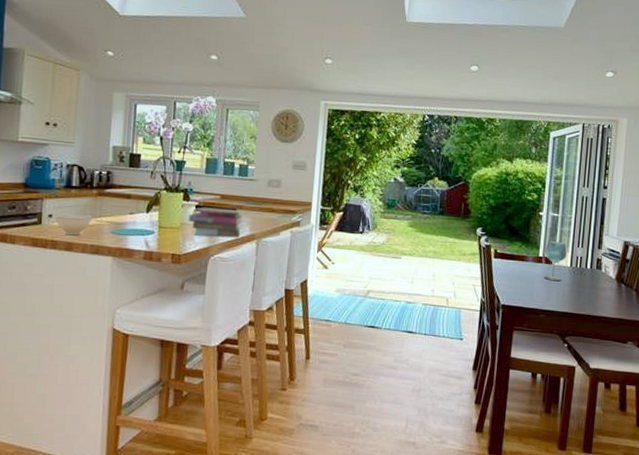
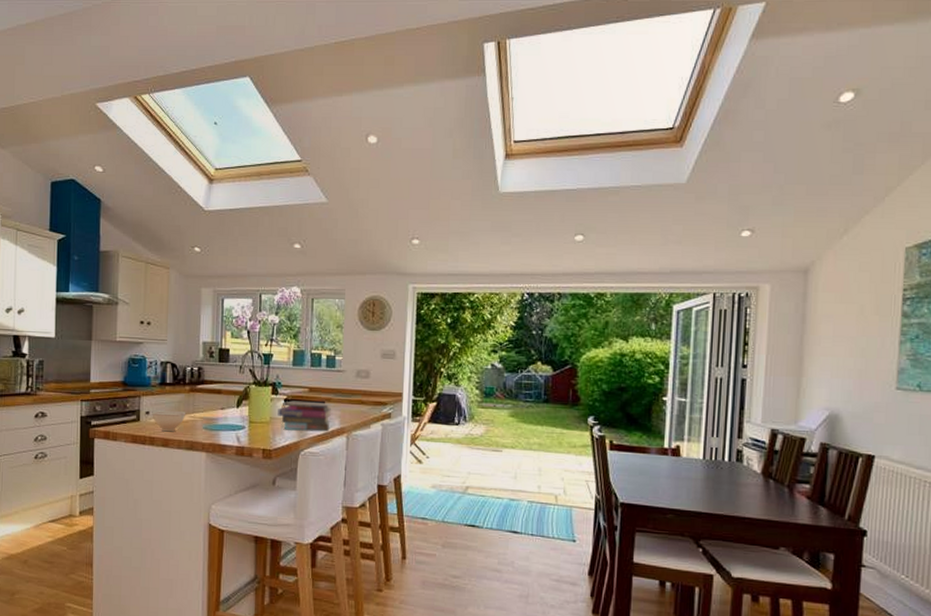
wine glass: present [543,240,567,282] -> none [670,429,698,477]

